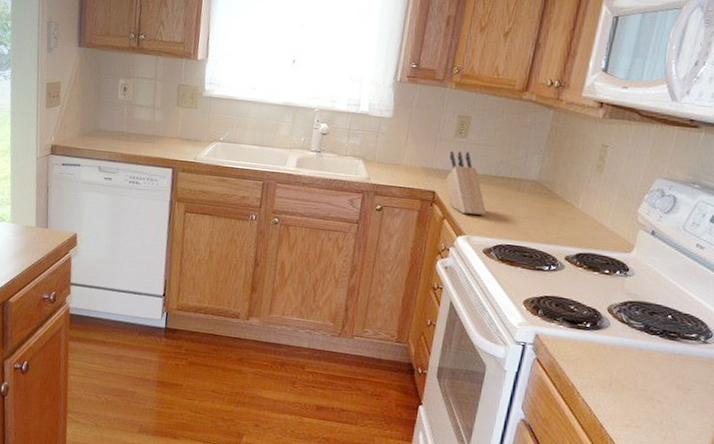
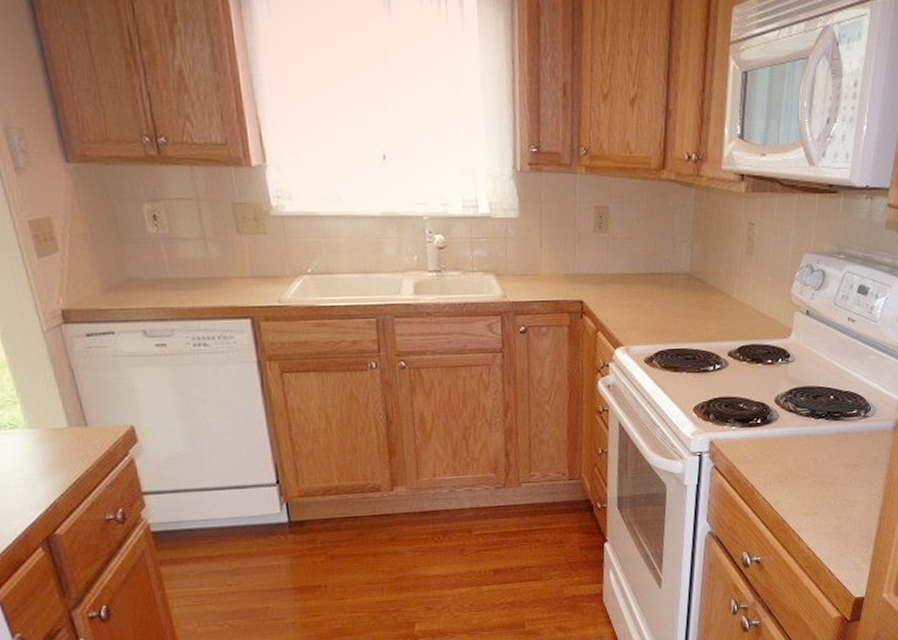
knife block: present [446,150,487,215] -> none [591,249,642,322]

